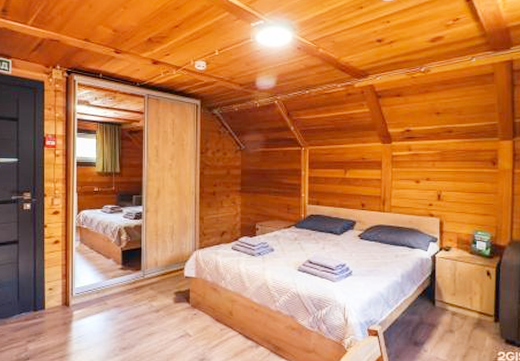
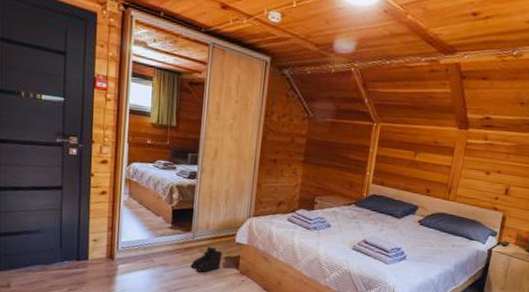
boots: none [143,283,173,310] -> present [190,246,223,273]

